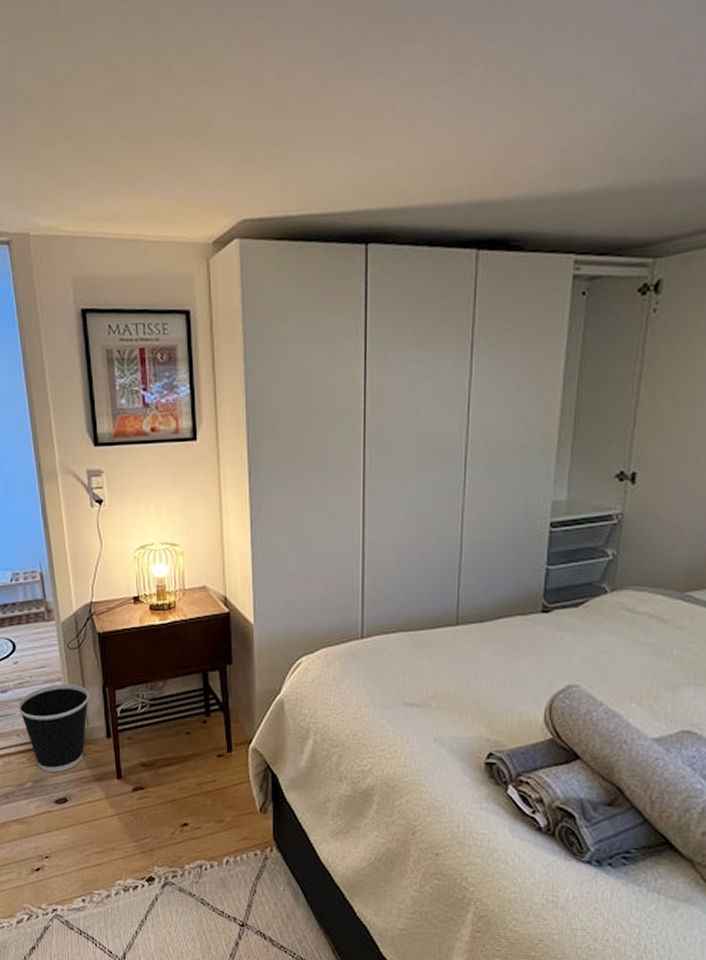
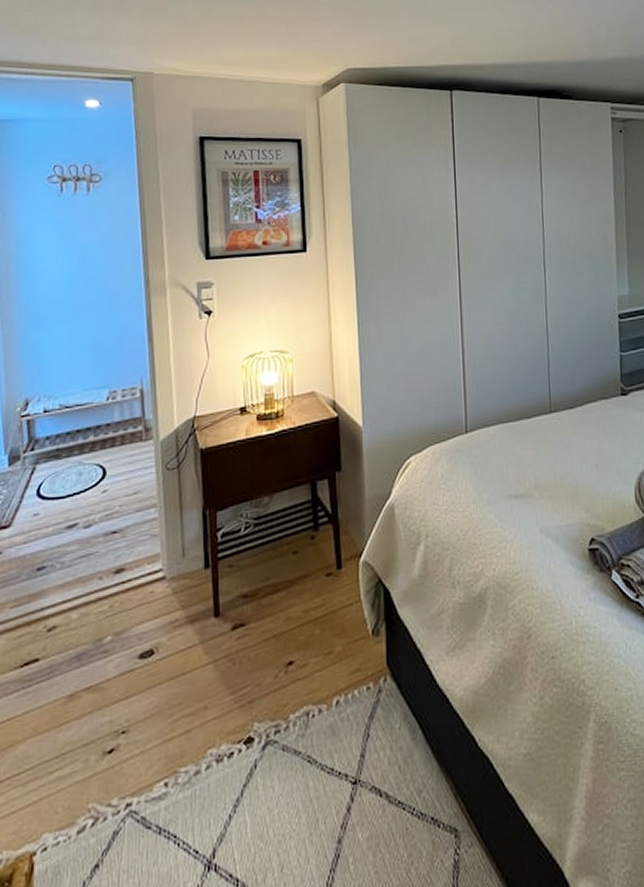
wastebasket: present [18,684,90,772] -> none [103,510,188,619]

